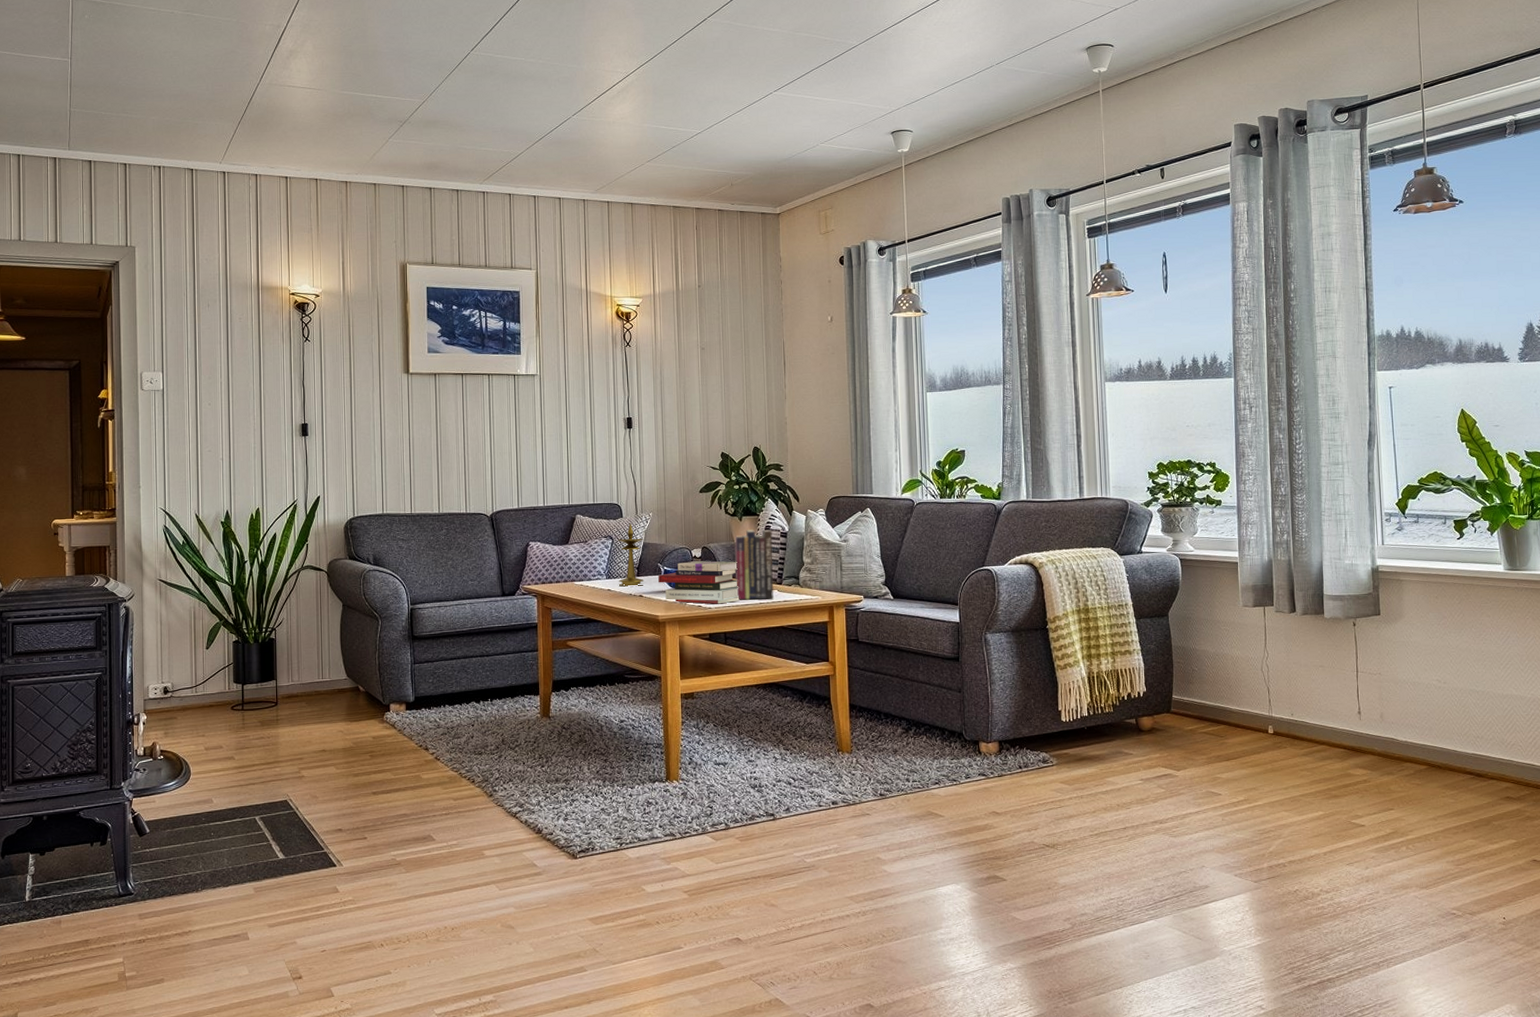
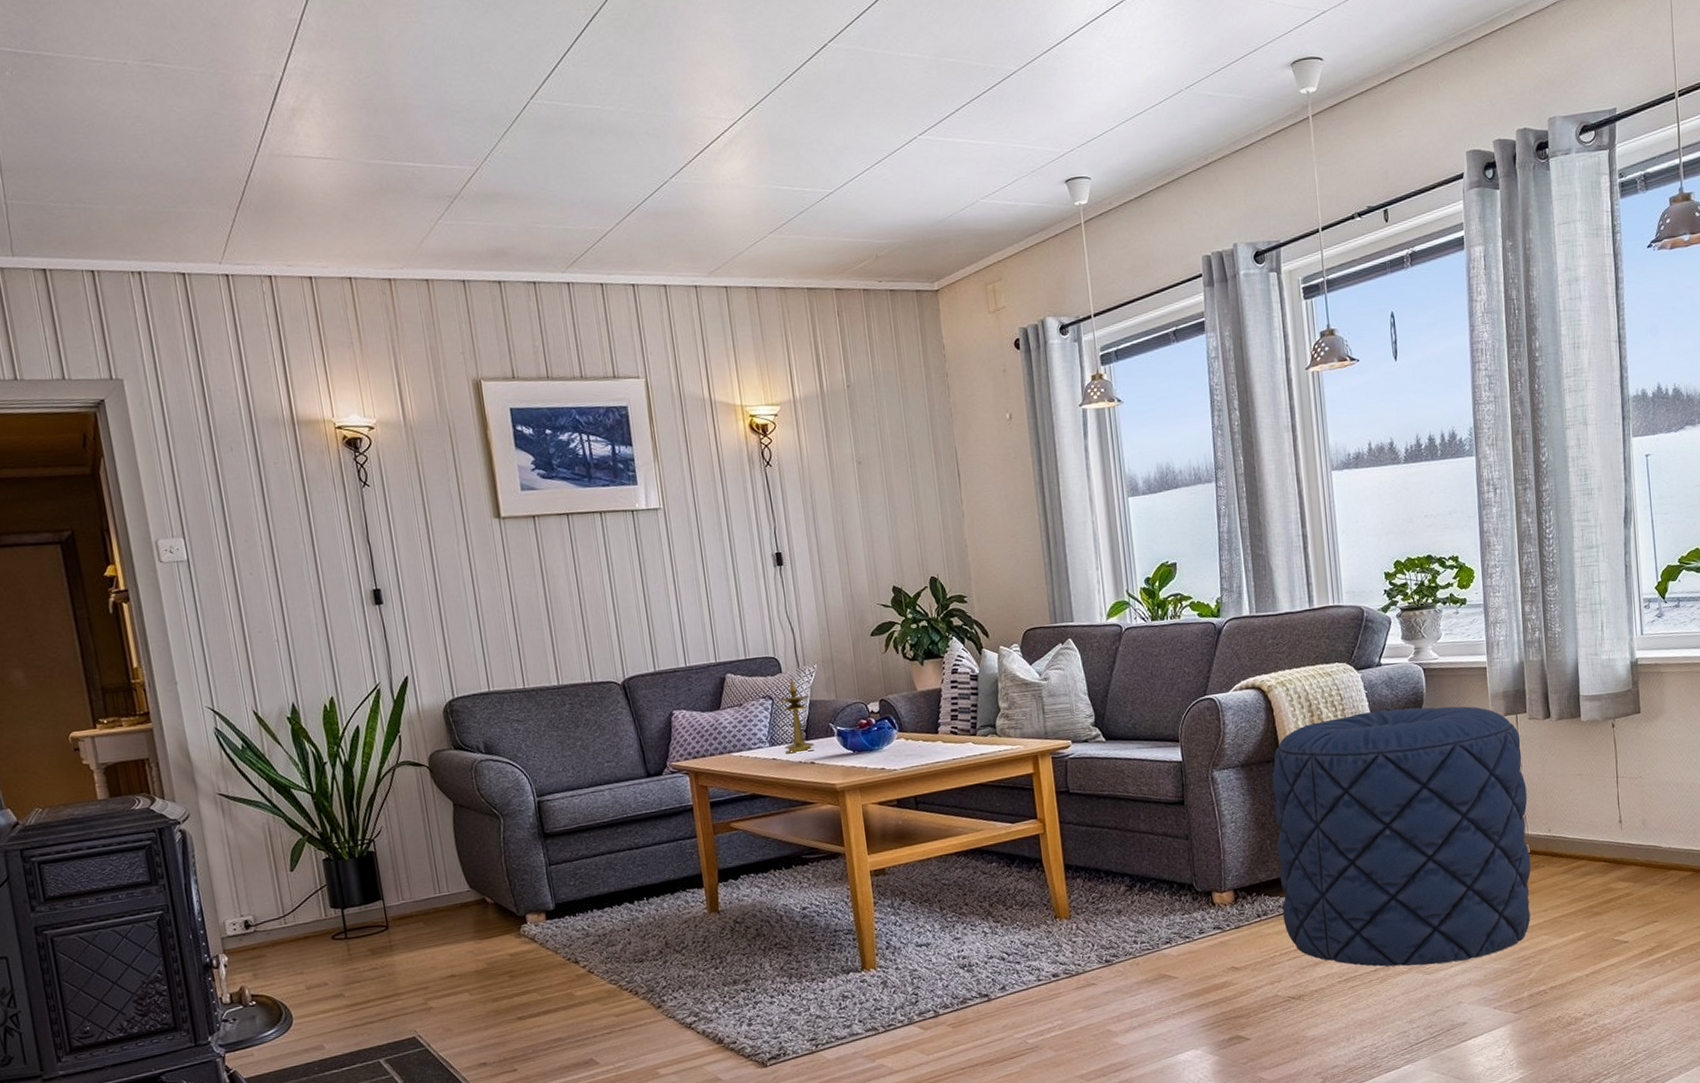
books: present [658,561,740,604] -> none [831,713,929,767]
books: present [734,529,774,600] -> none [916,672,968,758]
pouf: none [1039,592,1274,828] -> present [1272,706,1531,967]

